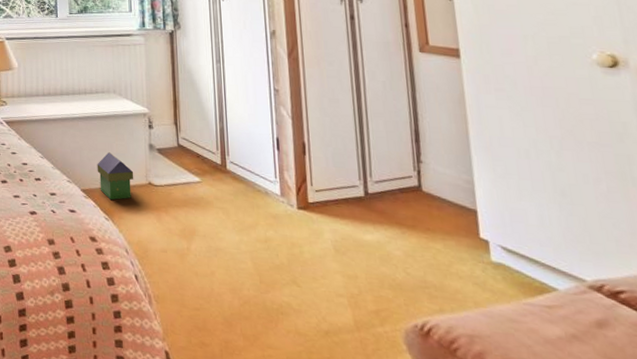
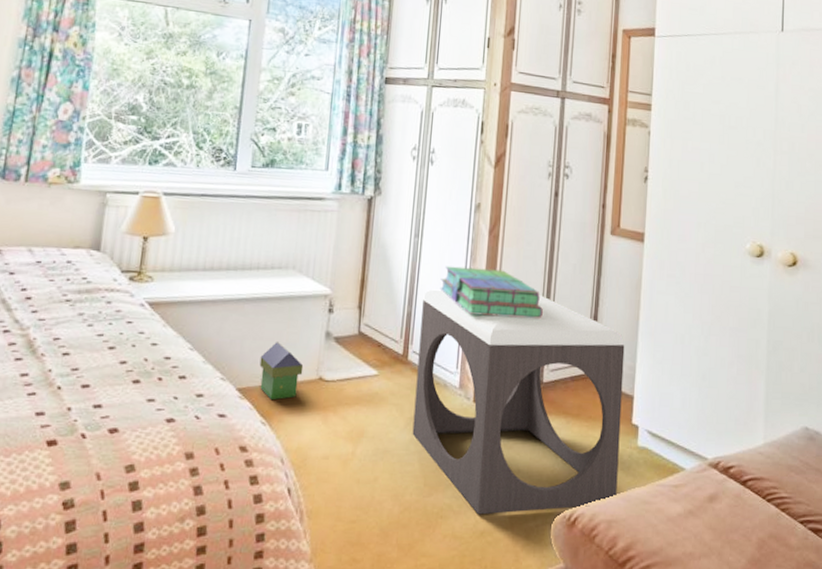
footstool: none [233,107,475,319] -> present [412,289,625,515]
stack of books: none [247,86,357,133] -> present [439,266,543,318]

